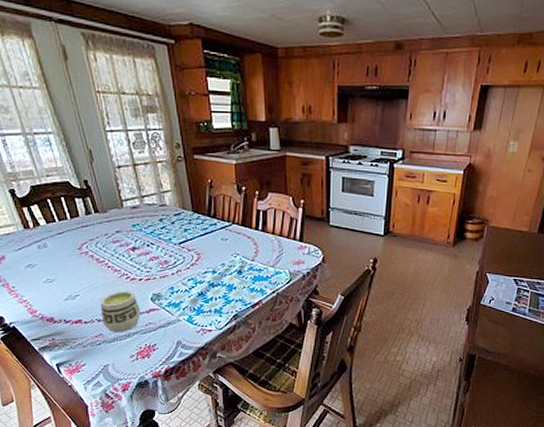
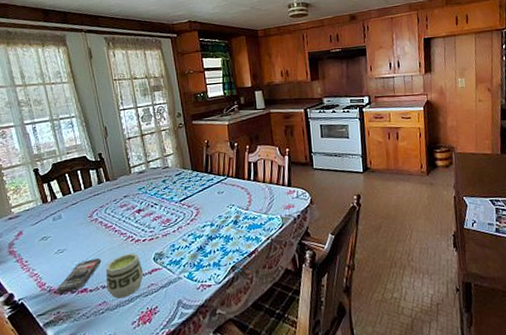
smartphone: none [49,291,95,322] -> present [57,257,102,294]

